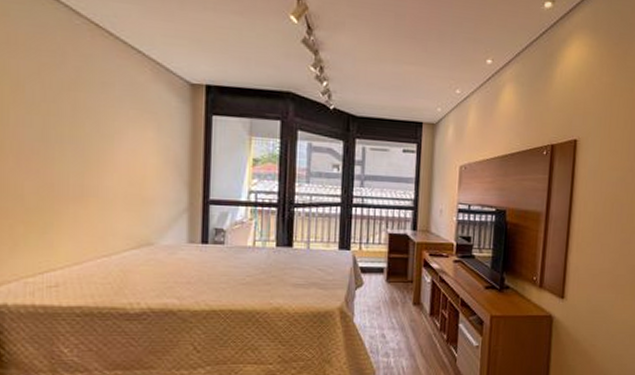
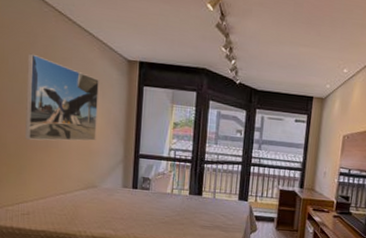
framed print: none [51,77,153,189] -> present [25,53,99,141]

